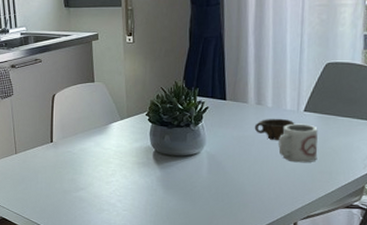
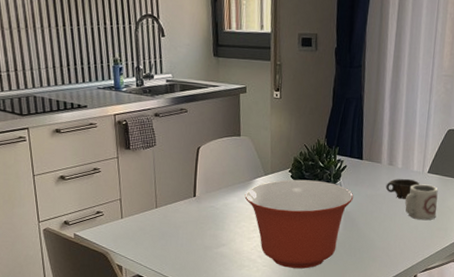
mixing bowl: none [101,122,218,214] -> present [244,179,354,269]

